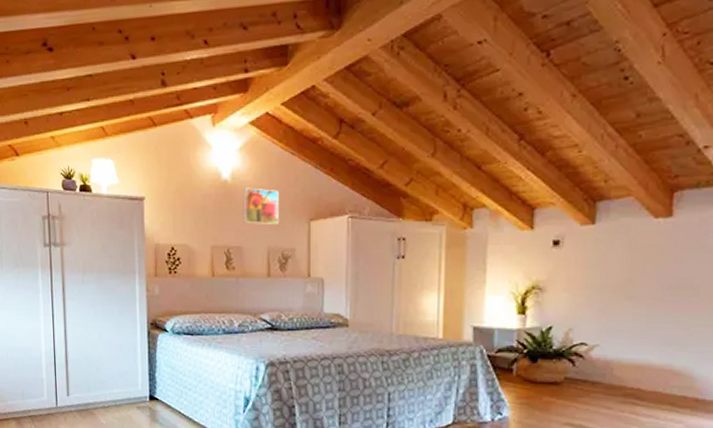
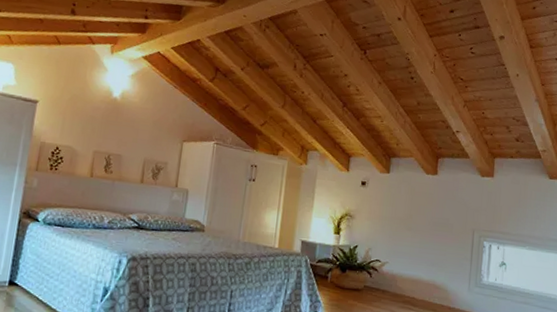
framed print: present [243,187,280,226] -> none [126,107,161,142]

